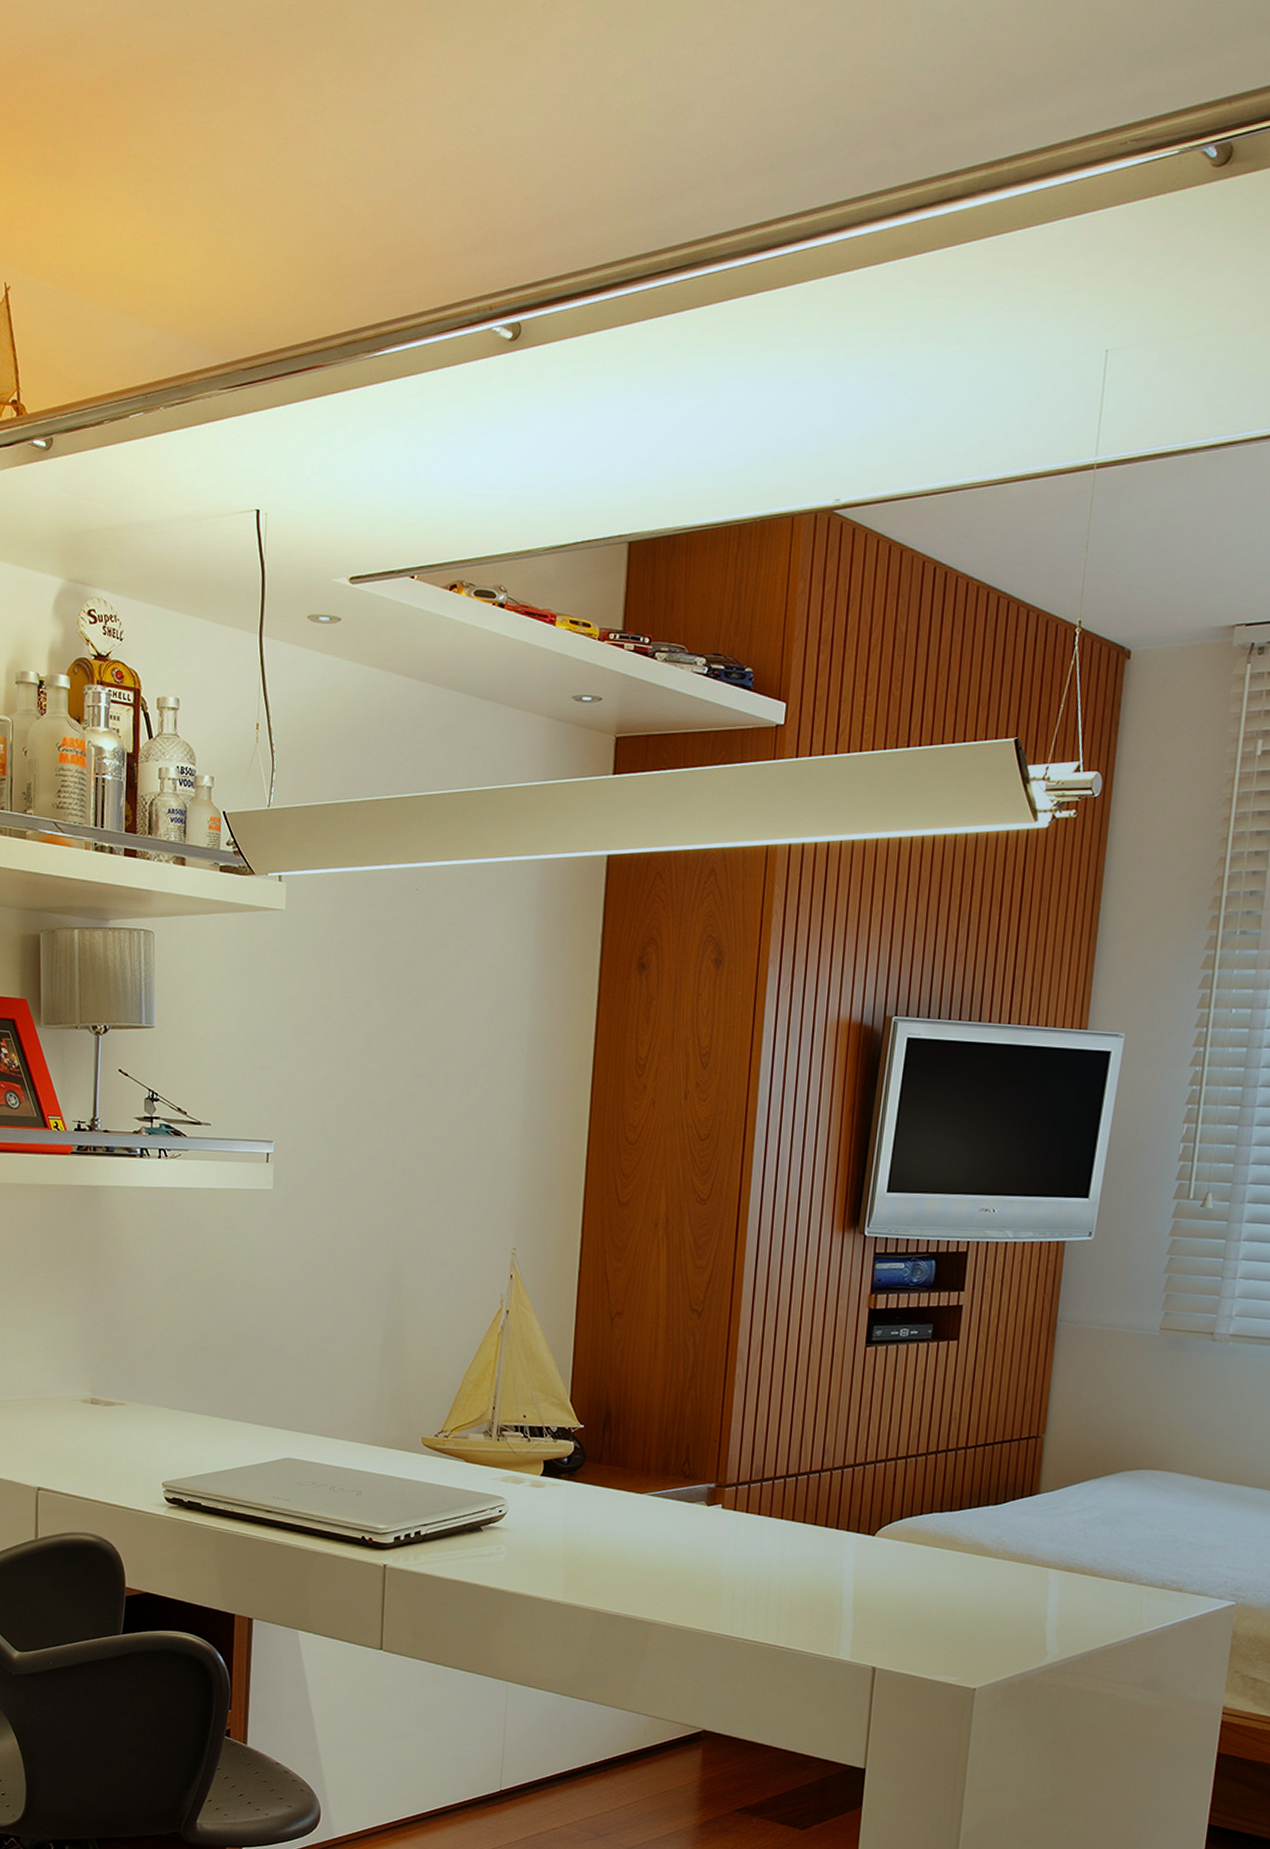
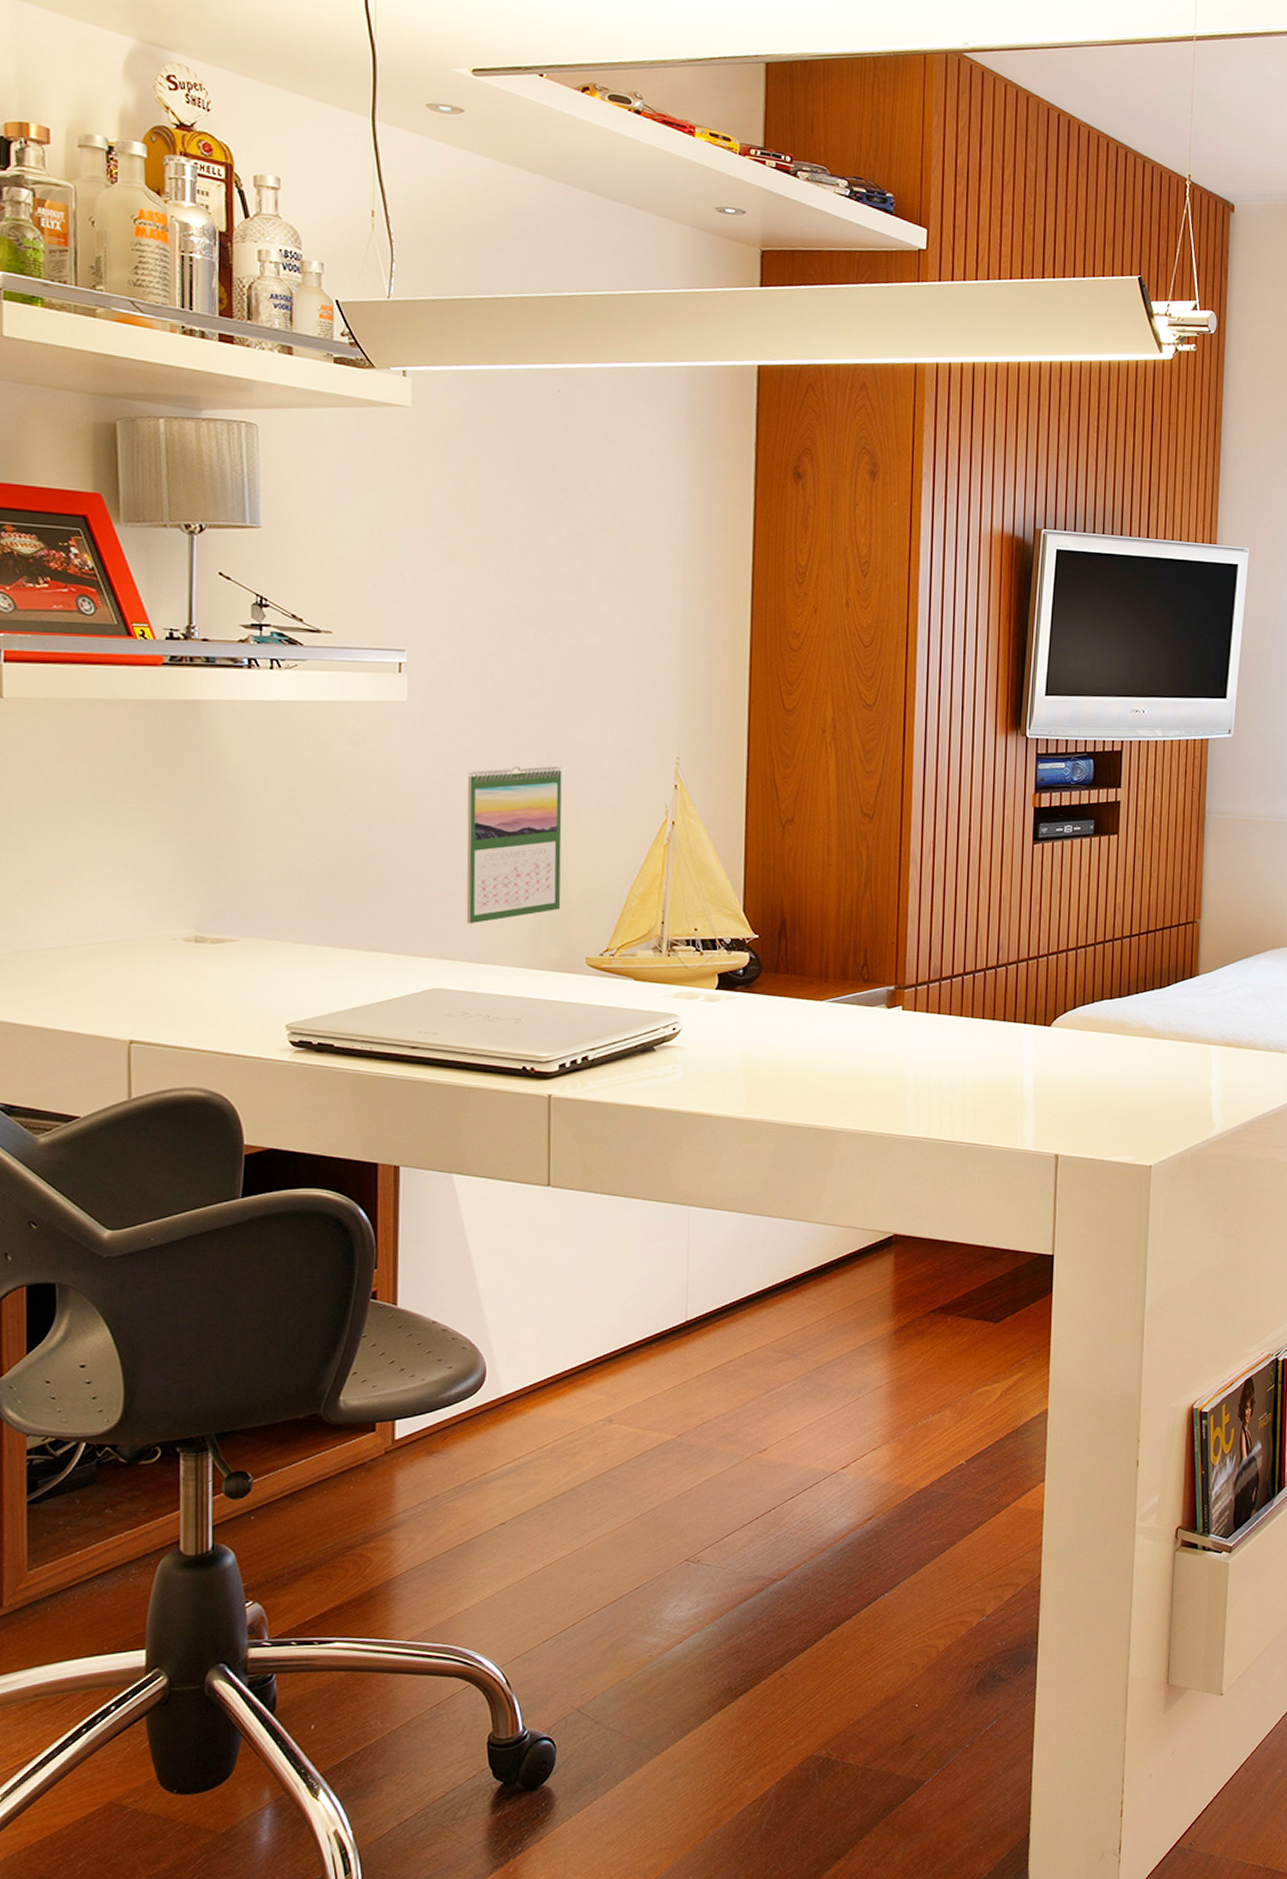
calendar: none [317,1253,407,1400] -> present [466,766,562,924]

